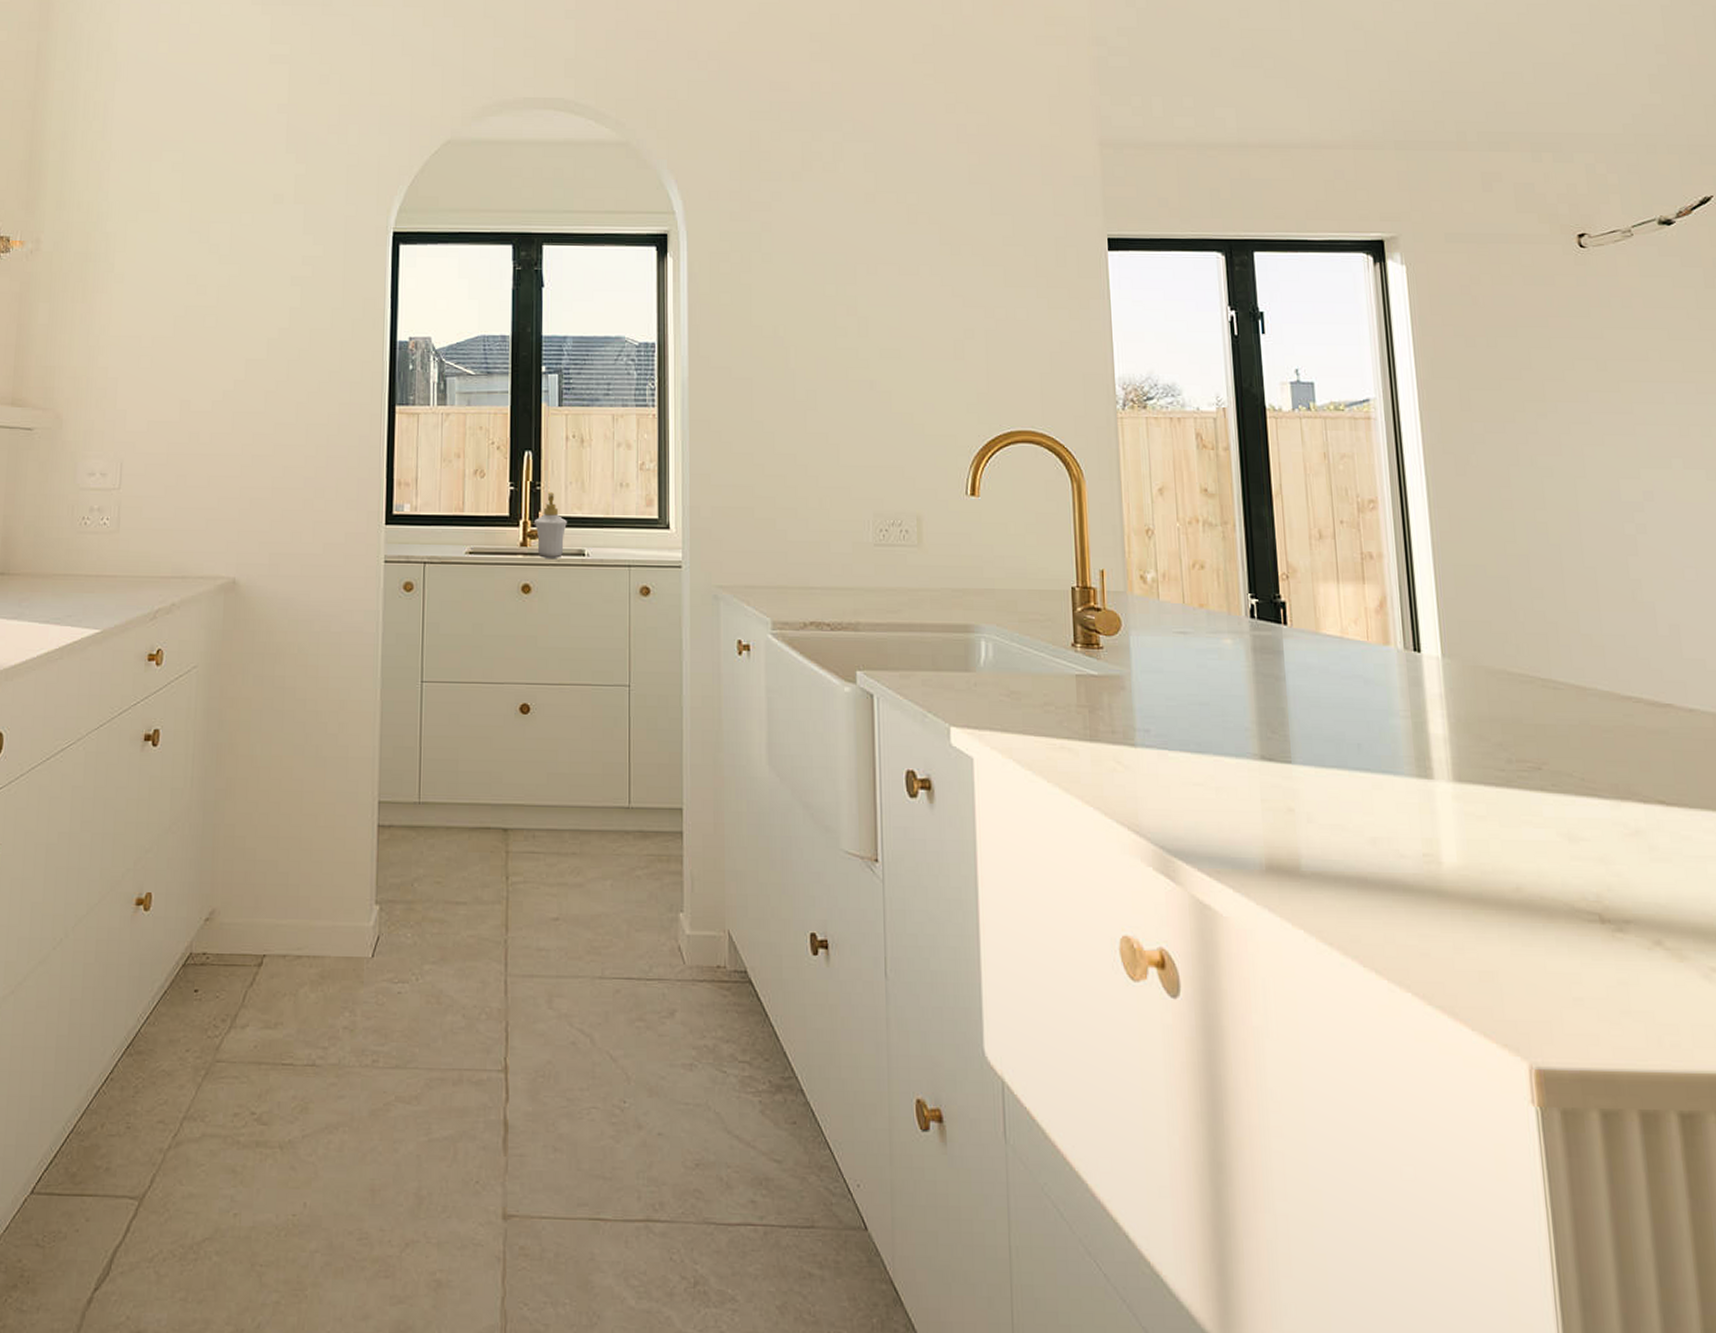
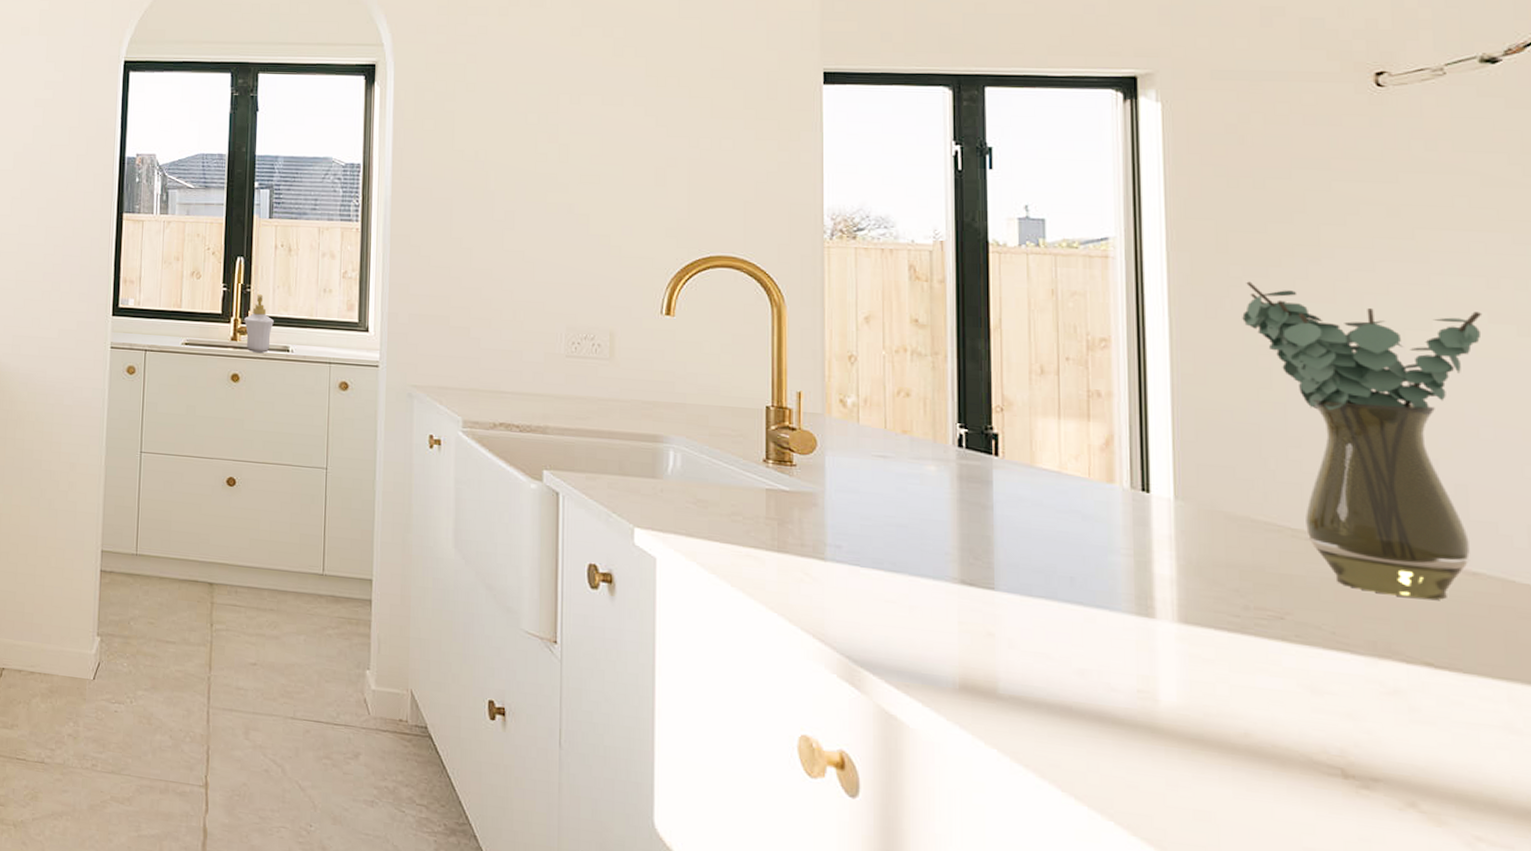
vase: none [1486,438,1686,738] -> present [1242,281,1483,600]

